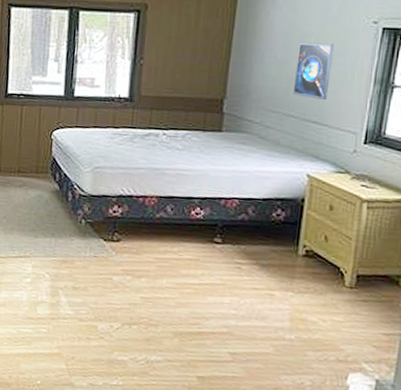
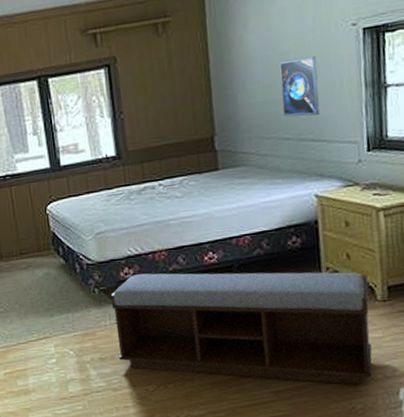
bench: none [91,214,340,363] -> present [110,272,372,386]

